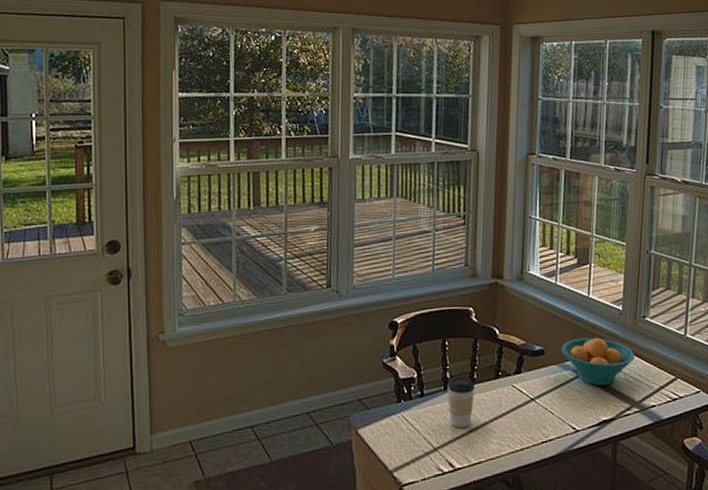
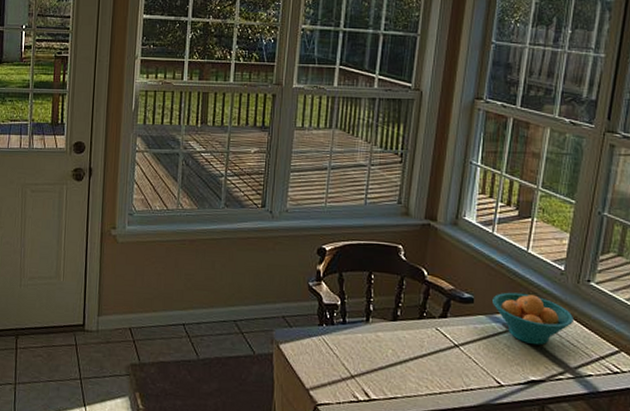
coffee cup: present [447,376,475,428] -> none [369,311,398,362]

